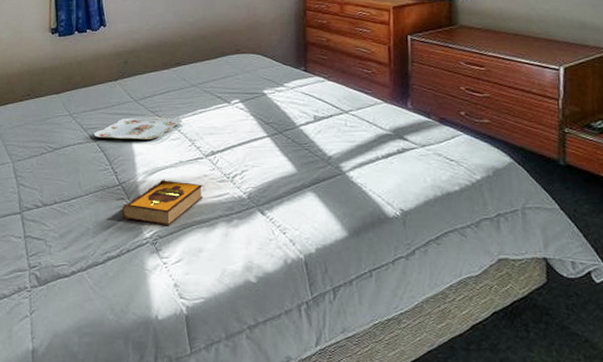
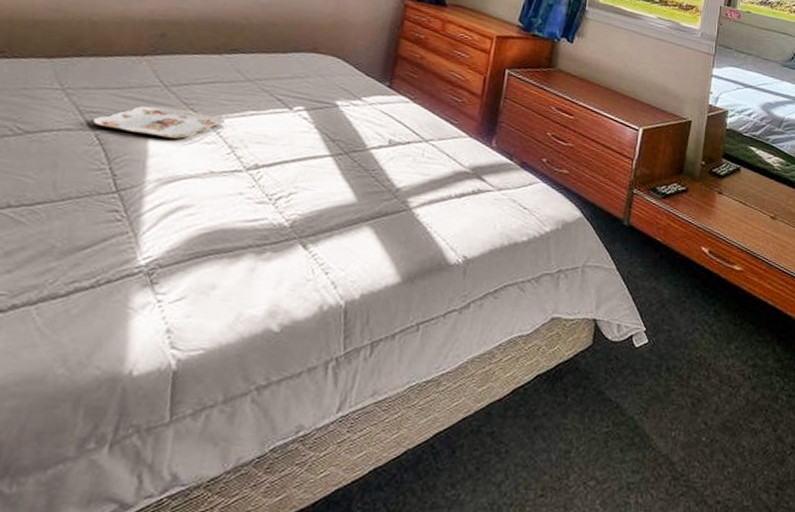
hardback book: present [122,180,203,226] -> none [111,192,235,253]

